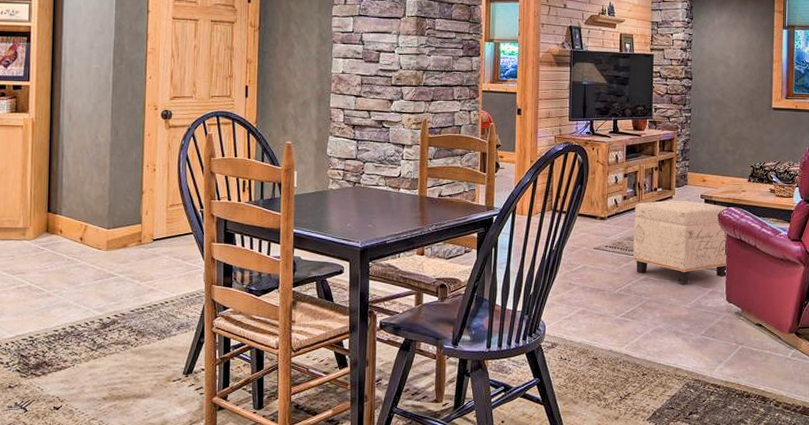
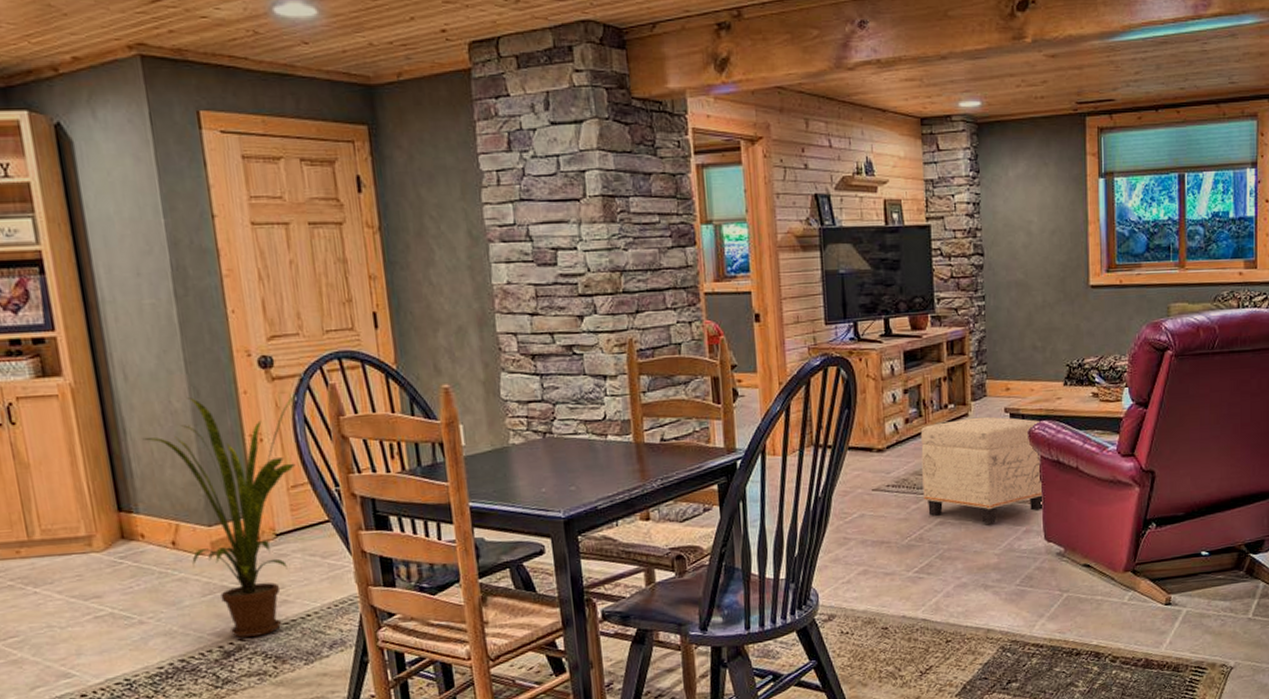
house plant: none [73,134,184,314] -> present [142,394,296,638]

